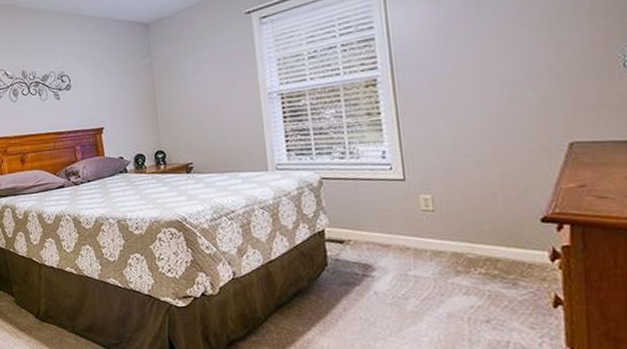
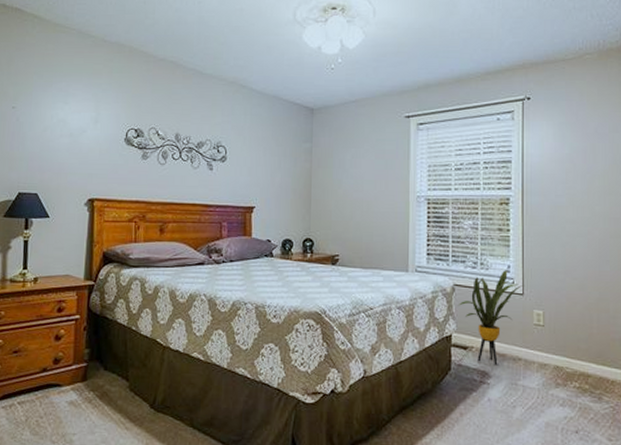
house plant: none [328,156,404,257] -> present [458,270,524,366]

